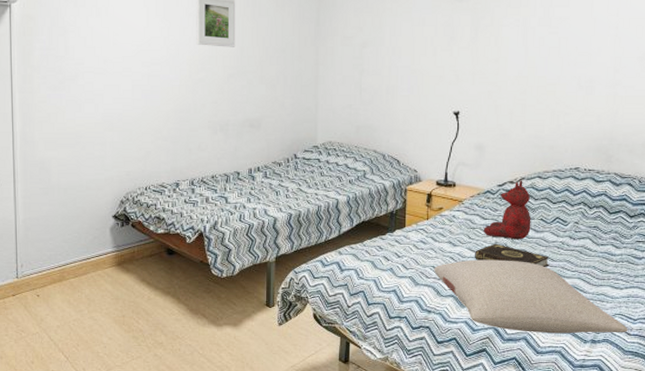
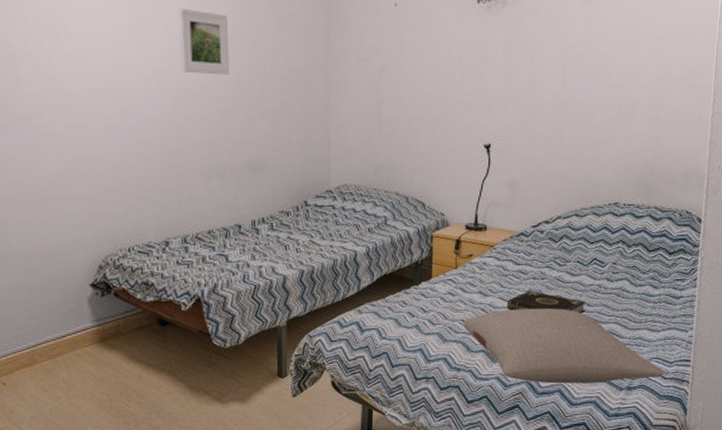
teddy bear: present [483,180,531,240] -> none [516,219,567,286]

